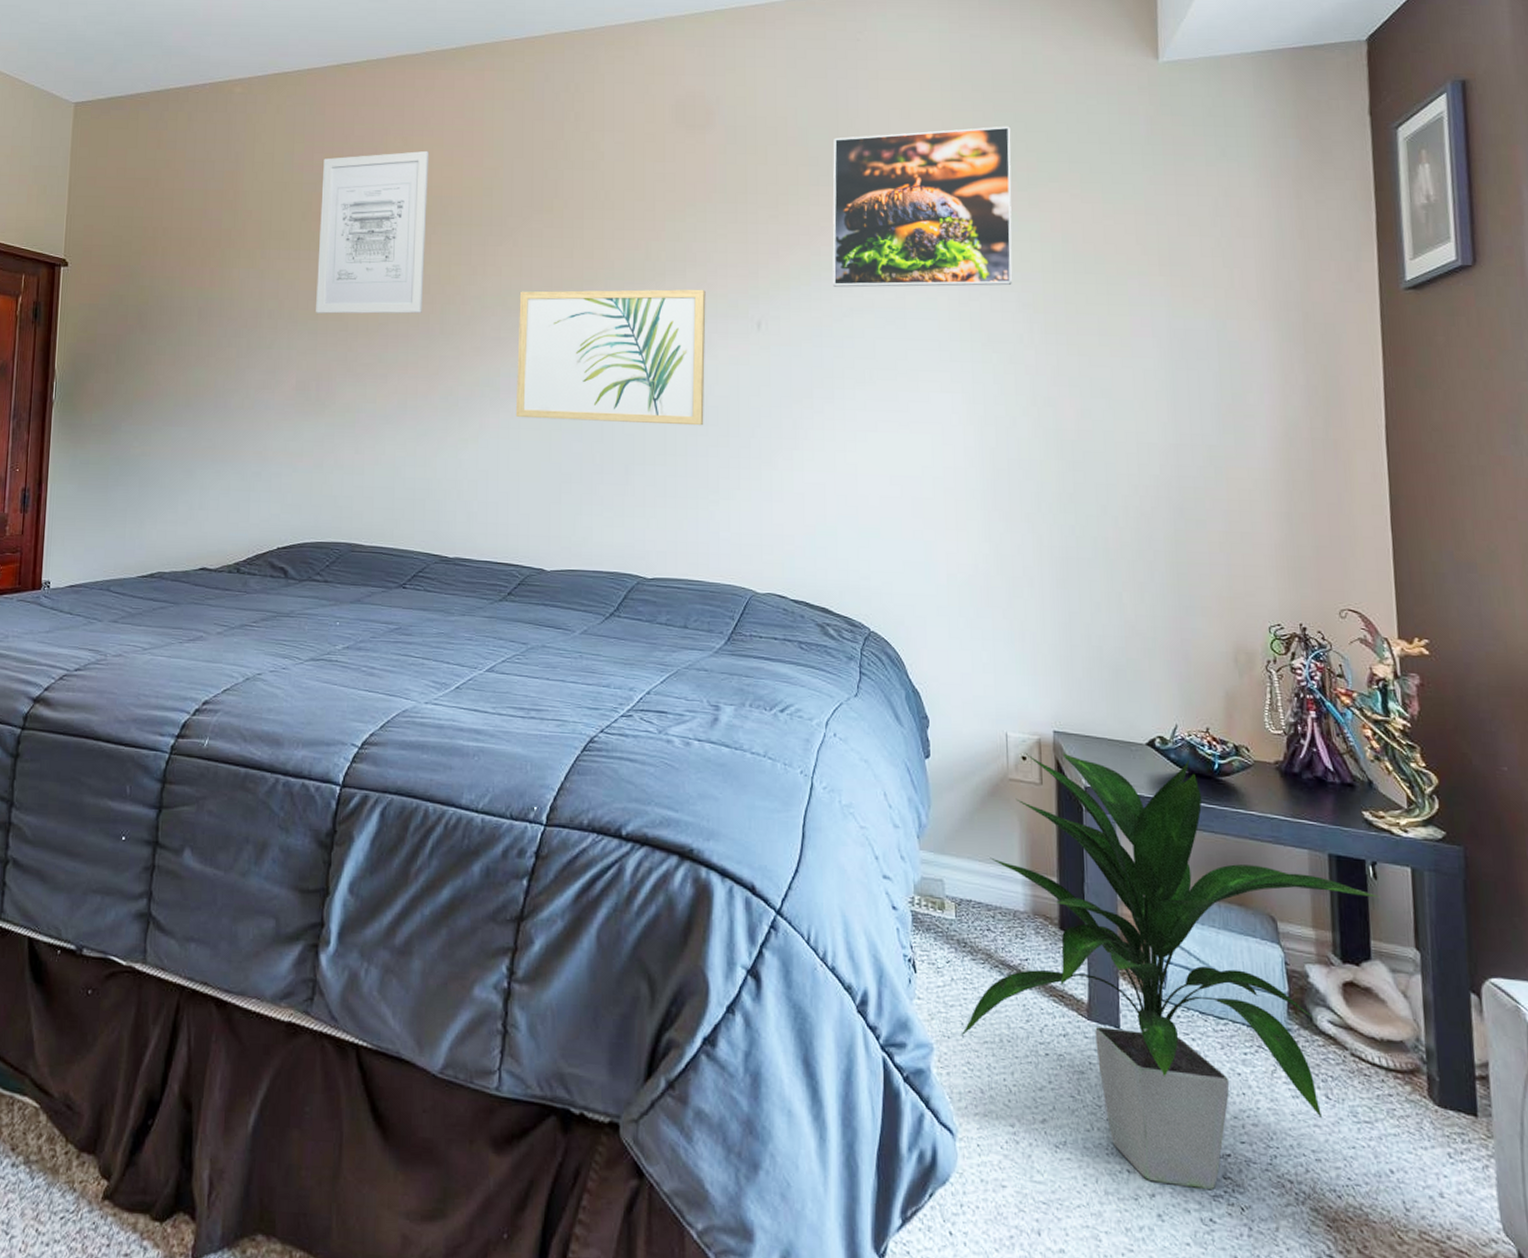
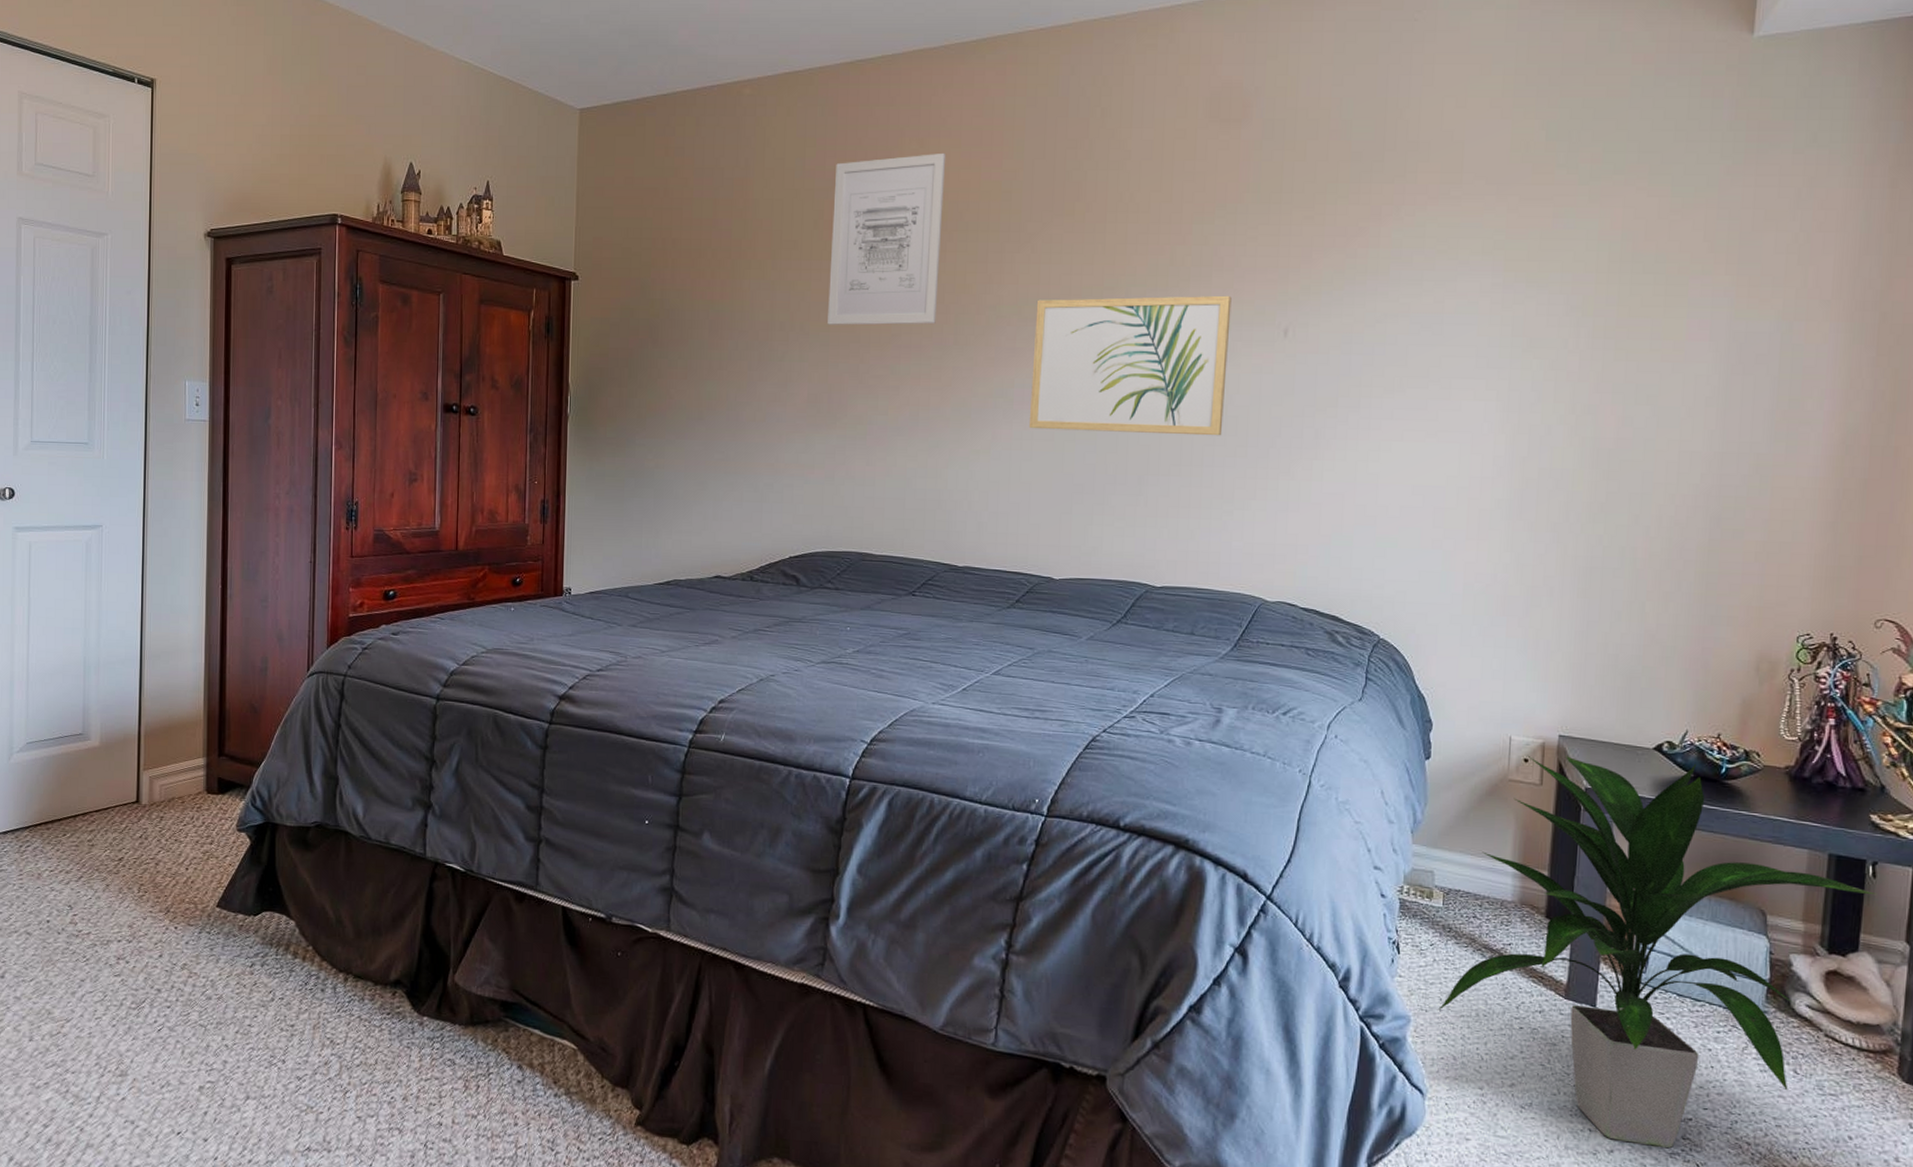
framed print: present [832,126,1013,288] -> none [1368,113,1577,292]

